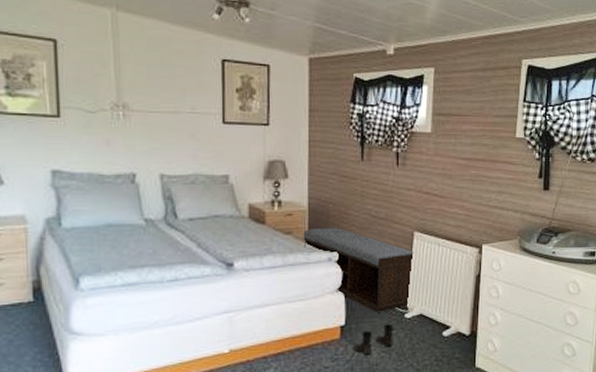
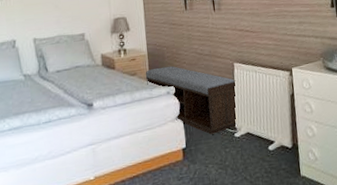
boots: present [354,324,394,356] -> none [195,143,228,173]

